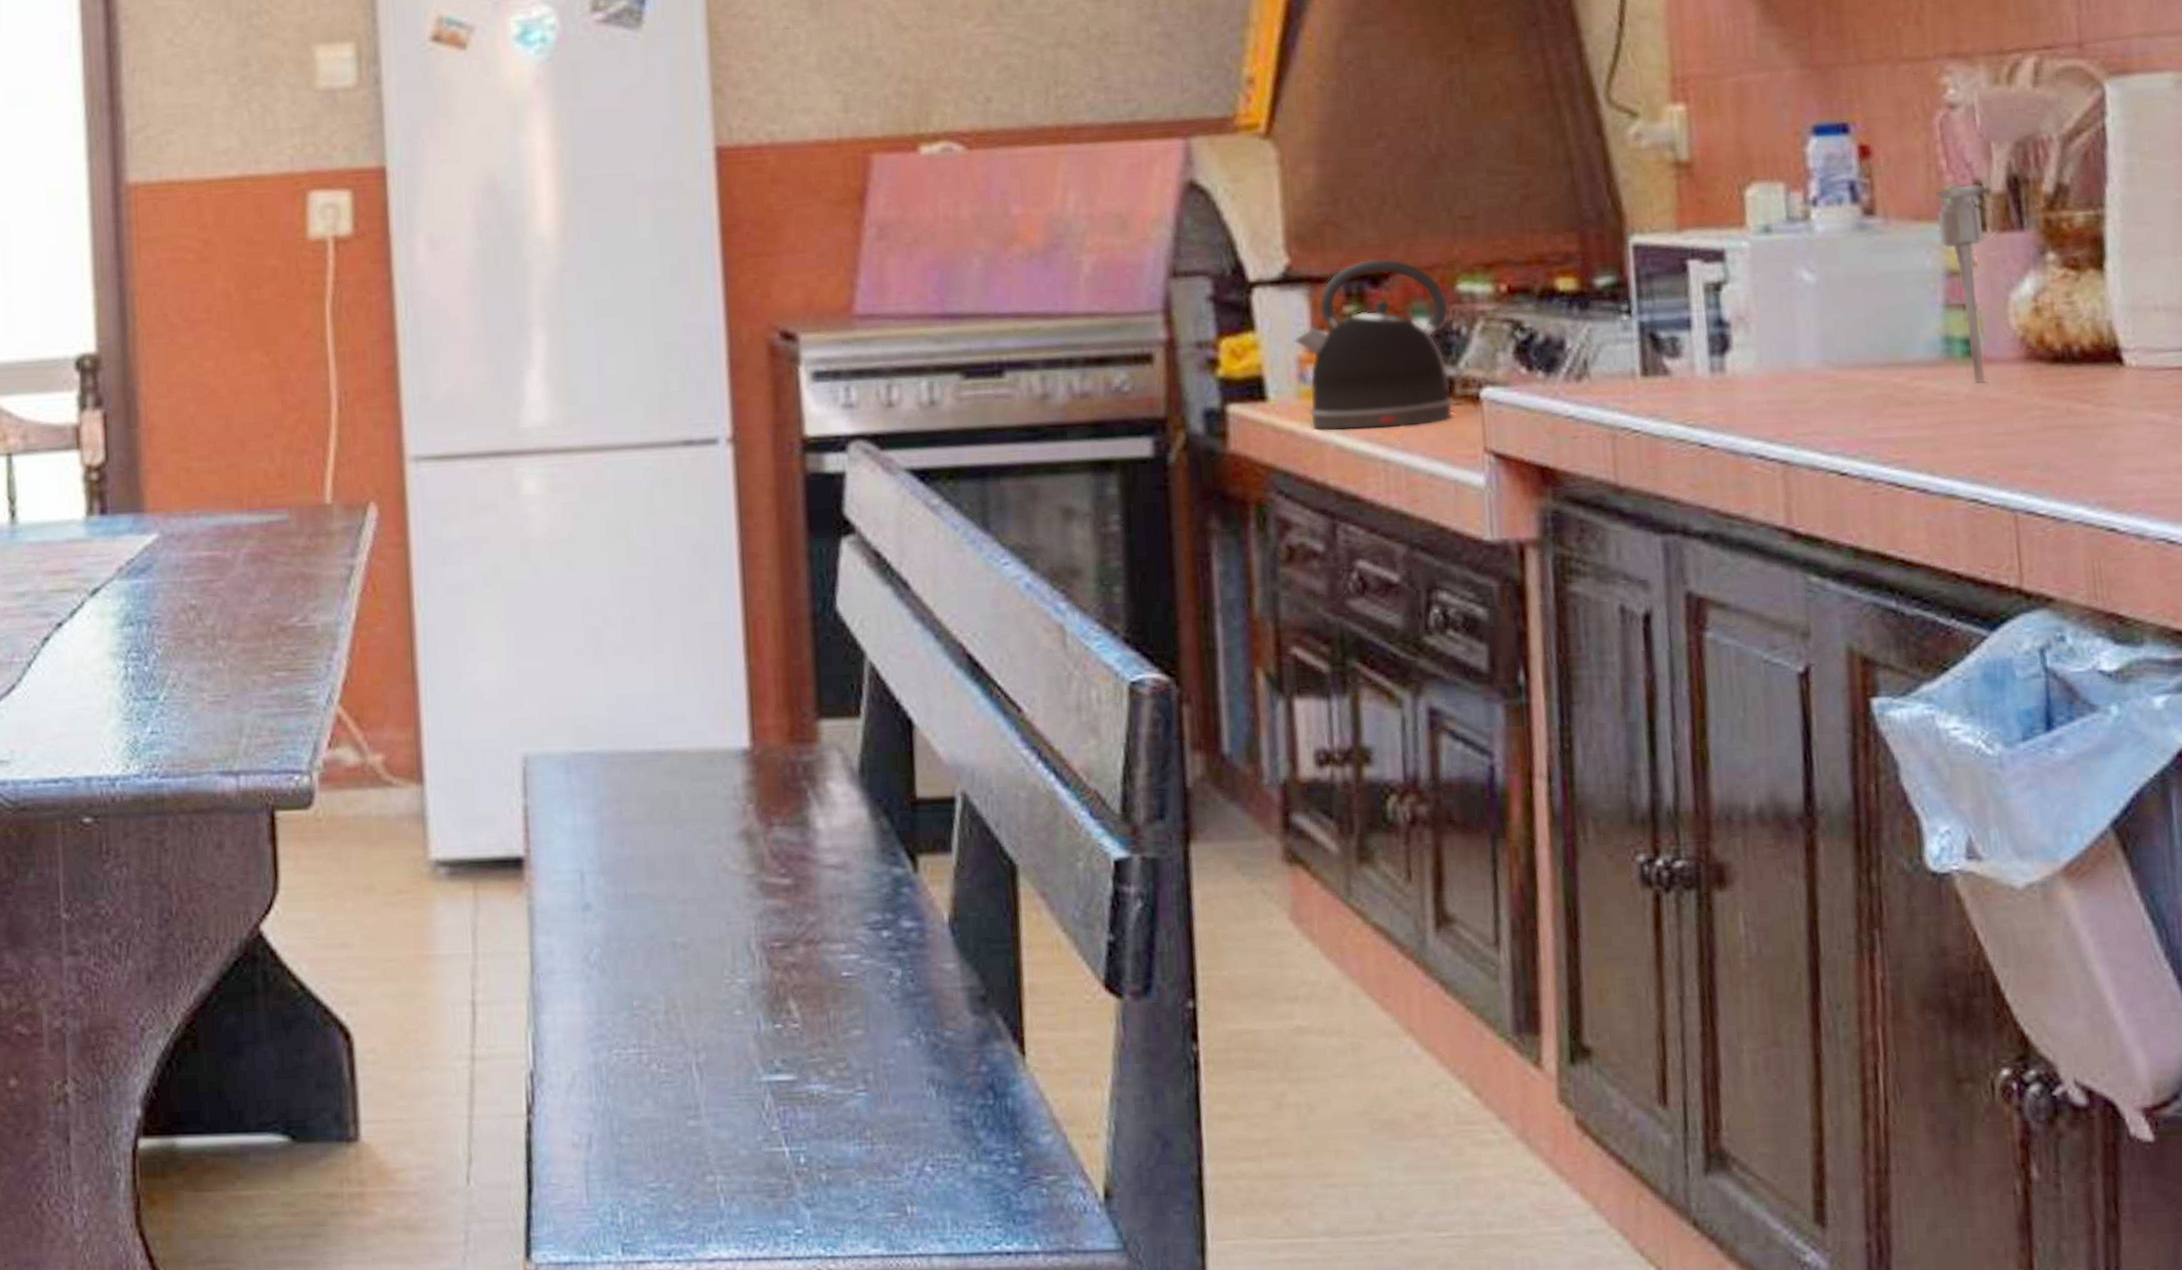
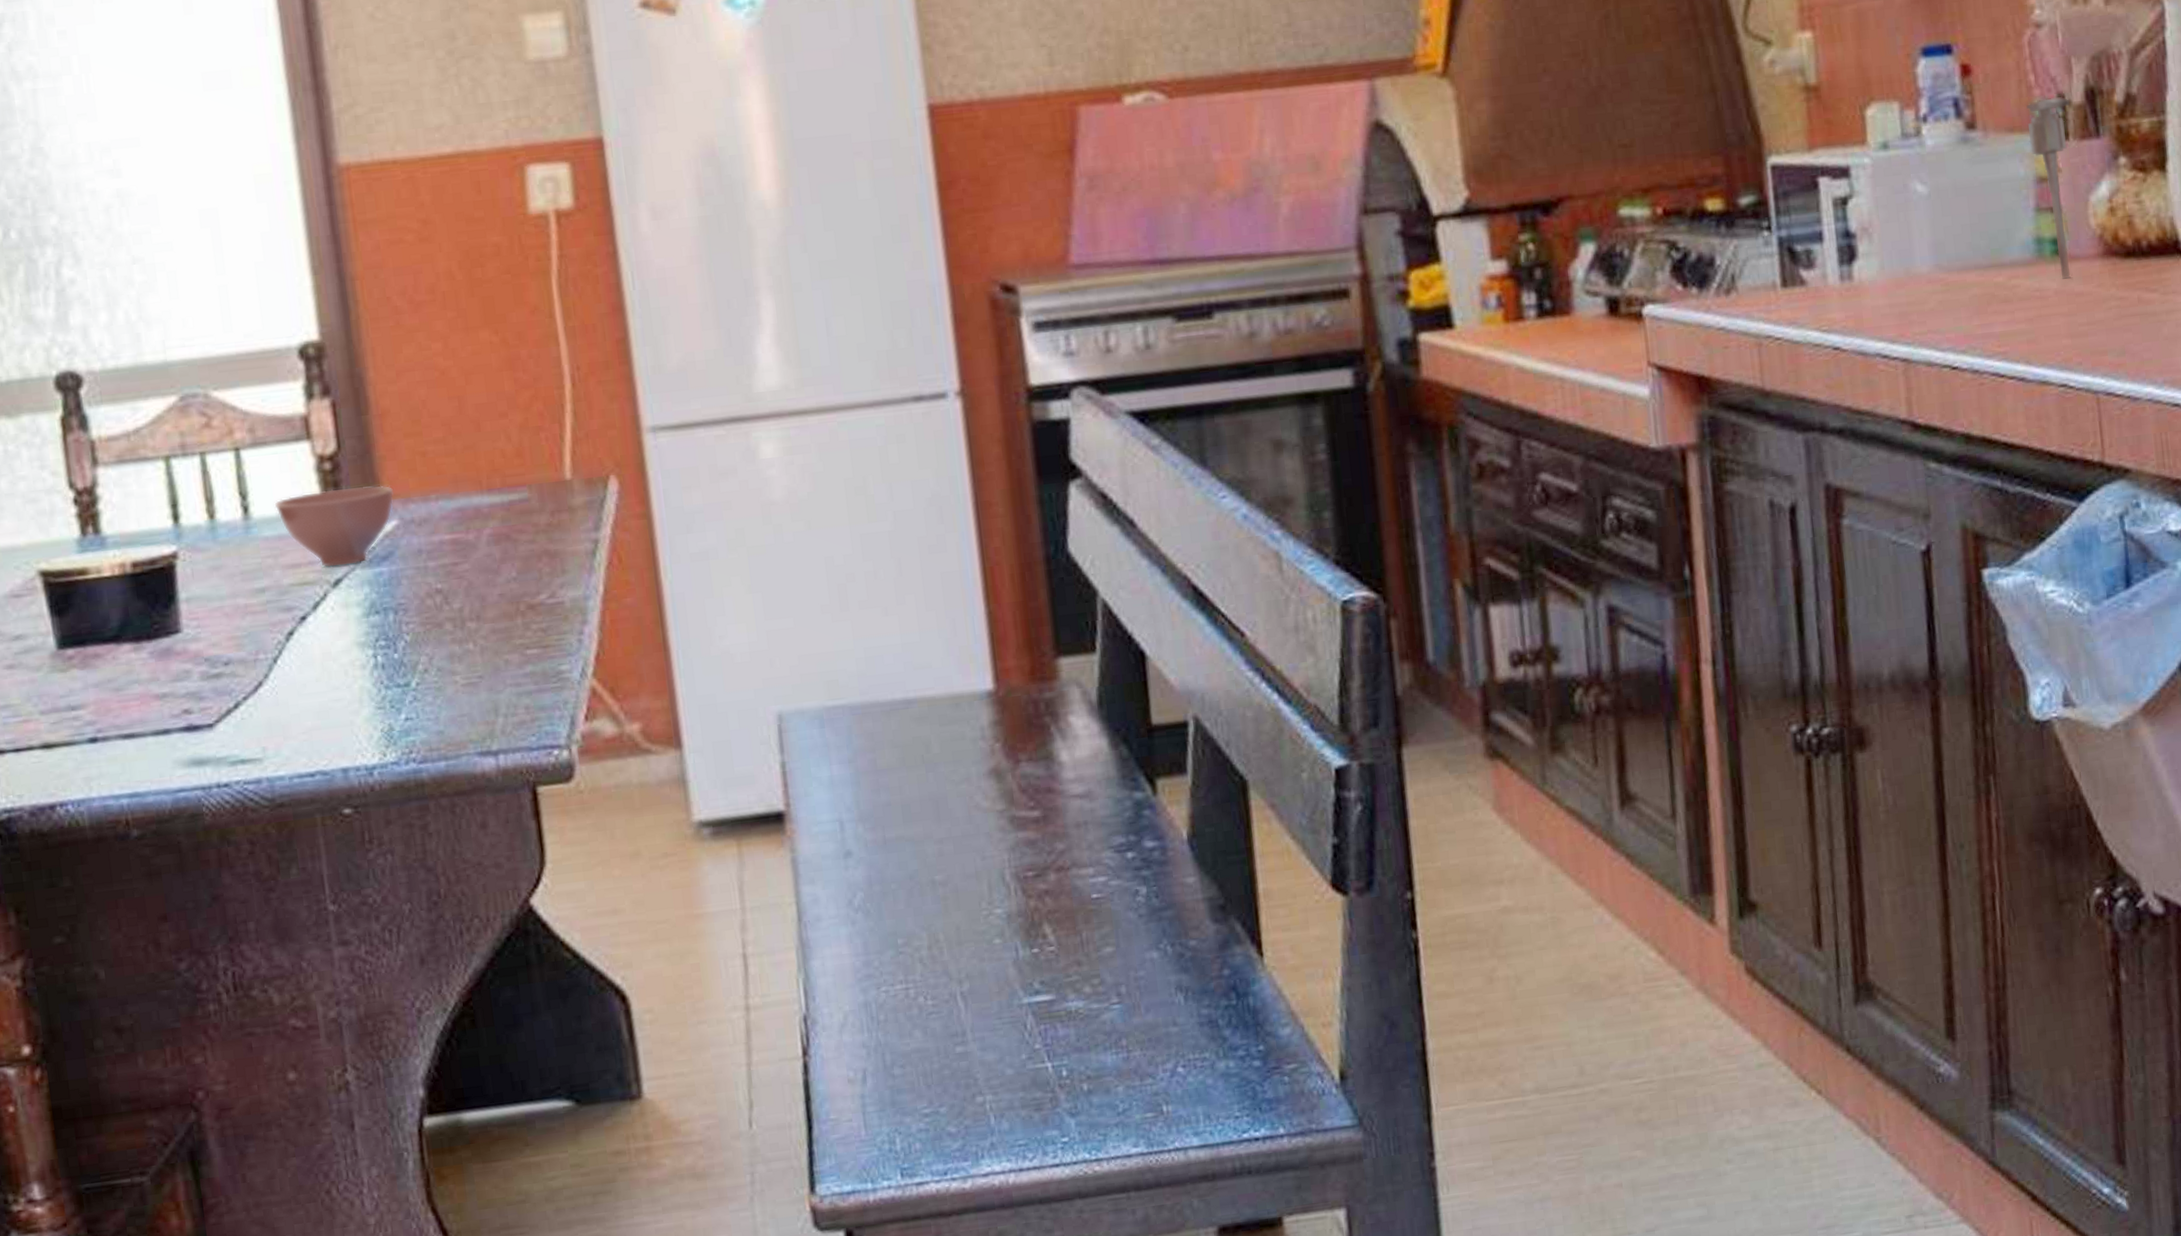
bowl: none [40,498,157,576] -> present [274,485,395,567]
kettle: present [1294,258,1464,431] -> none [1476,187,1628,353]

